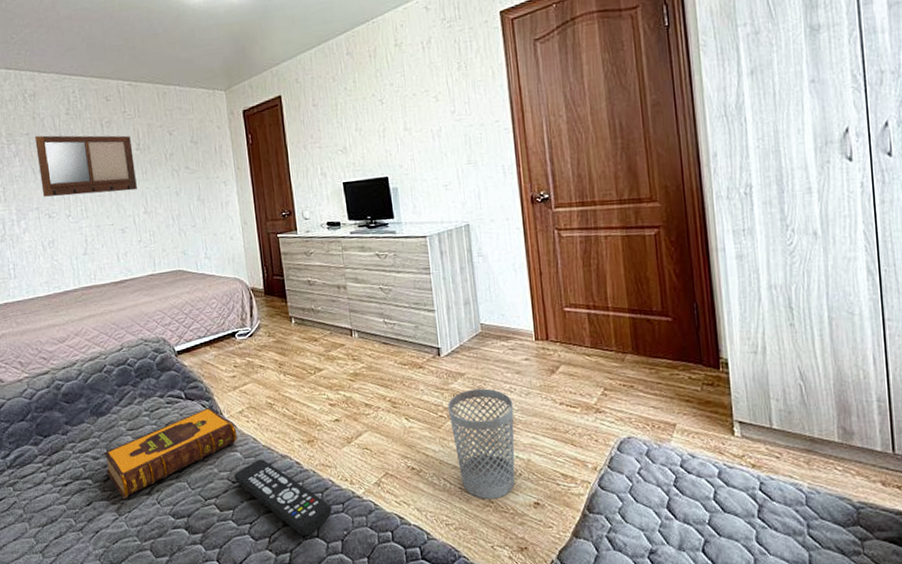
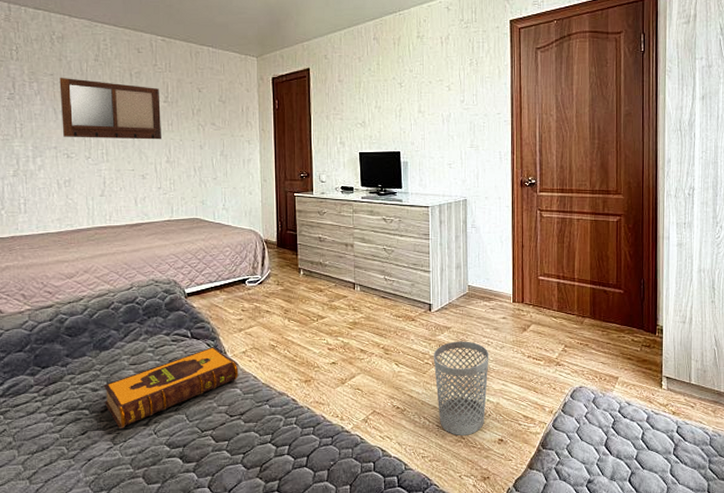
remote control: present [234,459,332,536] -> none [232,396,321,465]

